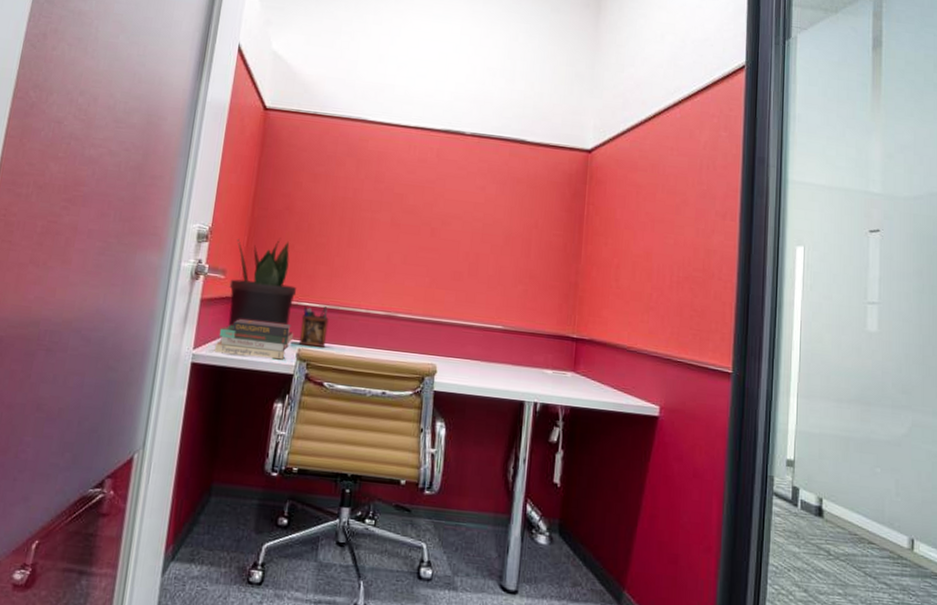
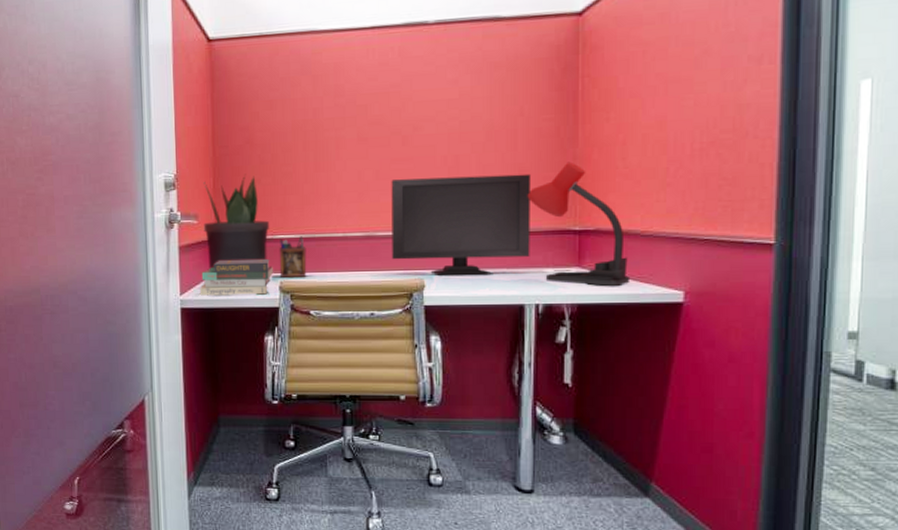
computer monitor: none [409,266,540,370] -> present [391,173,532,277]
desk lamp: none [535,275,617,395] -> present [527,162,631,287]

